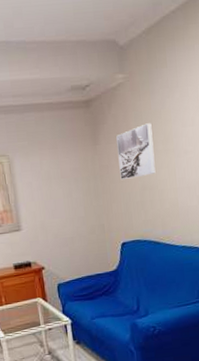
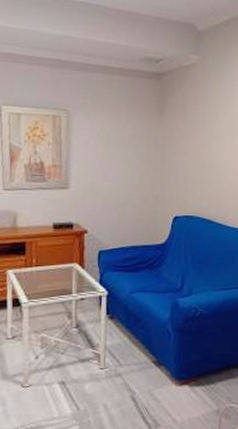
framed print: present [116,123,156,181] -> none [181,105,219,155]

